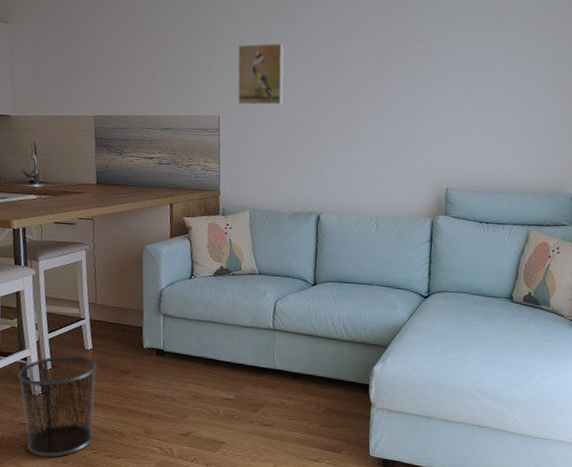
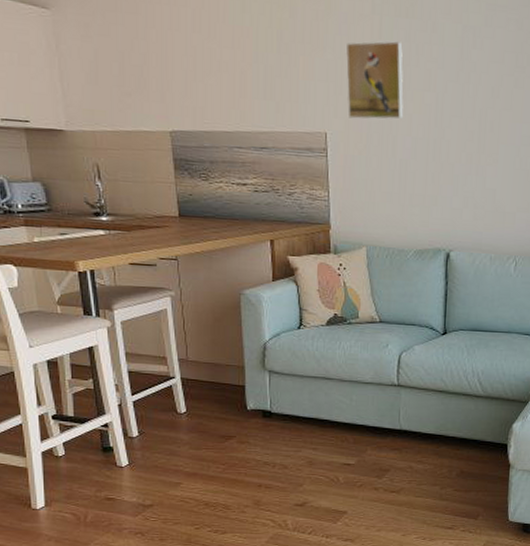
waste bin: present [17,355,97,457] -> none [98,420,194,535]

